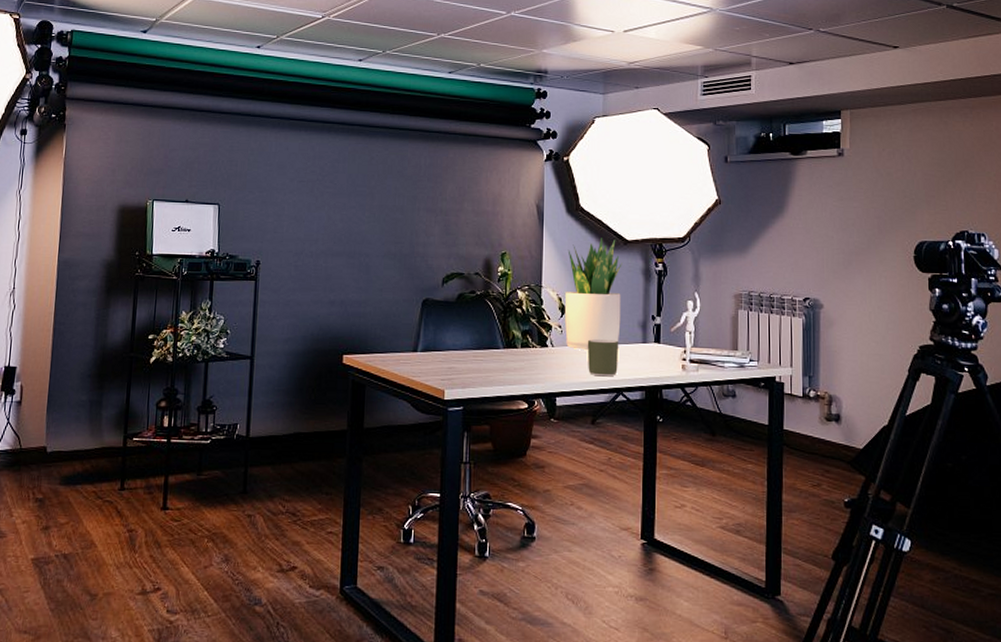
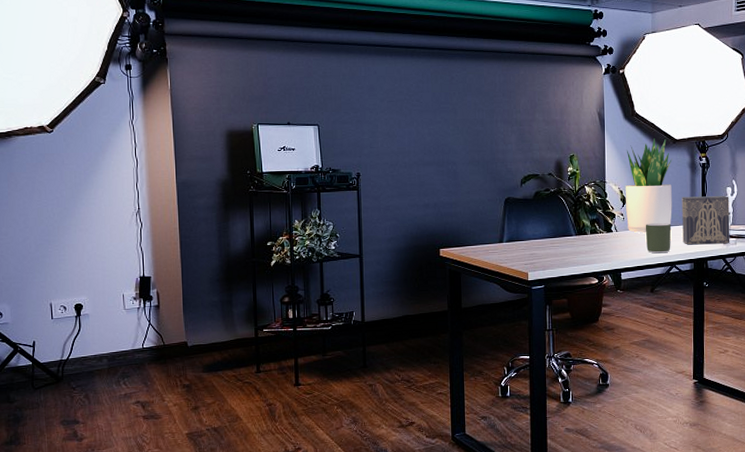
decorative box: none [632,309,691,370] -> present [682,196,730,245]

